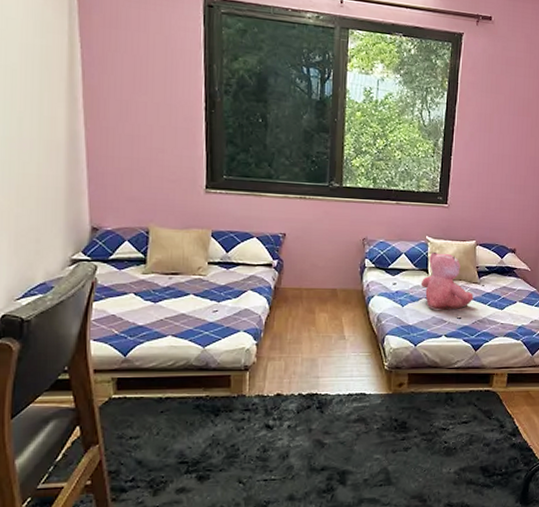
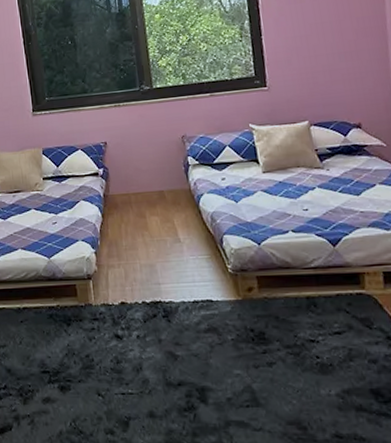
teddy bear: present [421,251,474,311] -> none [252,139,319,204]

